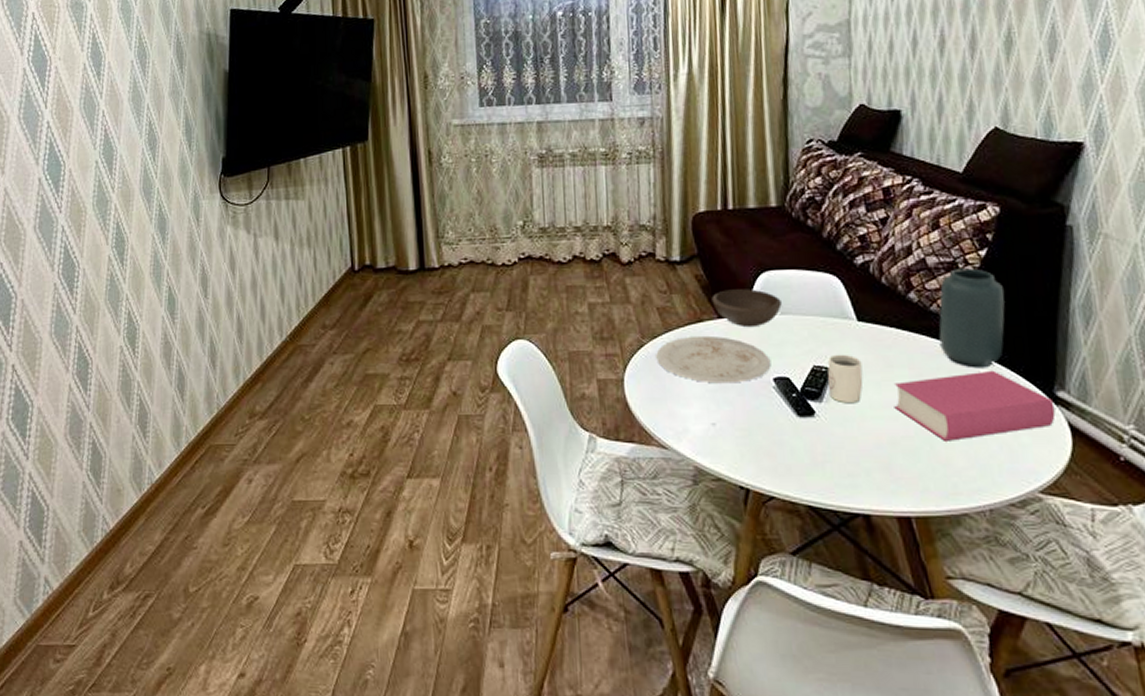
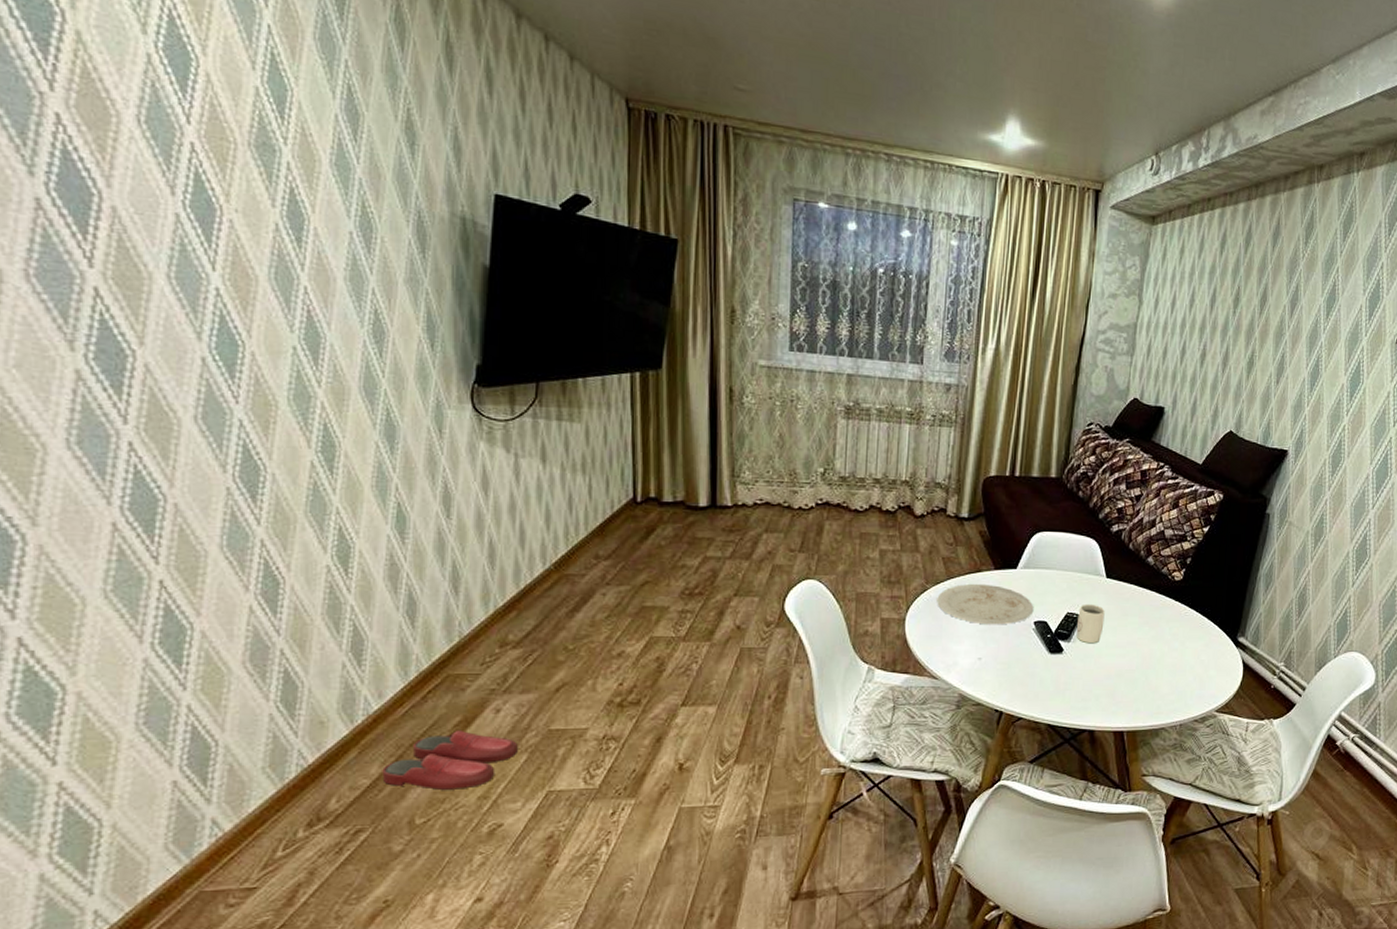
slippers: none [163,499,268,559] -> present [382,729,518,790]
bowl: present [711,289,782,328] -> none [991,545,1049,579]
book: present [893,370,1056,441] -> none [1124,620,1236,674]
vase: present [938,268,1005,369] -> none [1164,540,1216,619]

